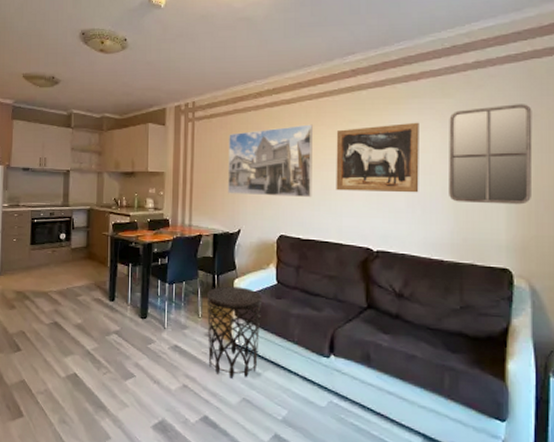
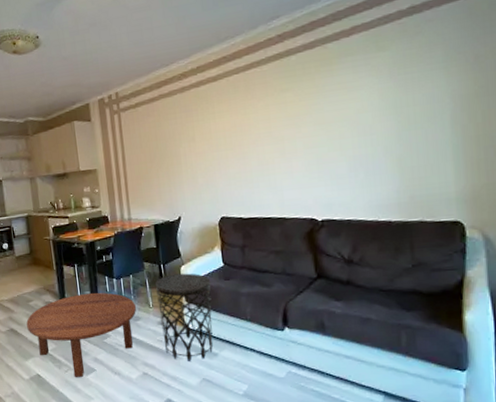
coffee table: none [72,294,186,382] -> present [26,292,137,377]
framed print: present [228,124,313,198] -> none [157,99,250,183]
wall art: present [336,122,419,193] -> none [268,81,360,165]
home mirror: present [449,104,533,205] -> none [386,45,480,160]

